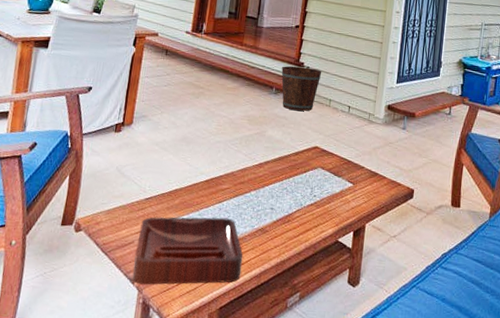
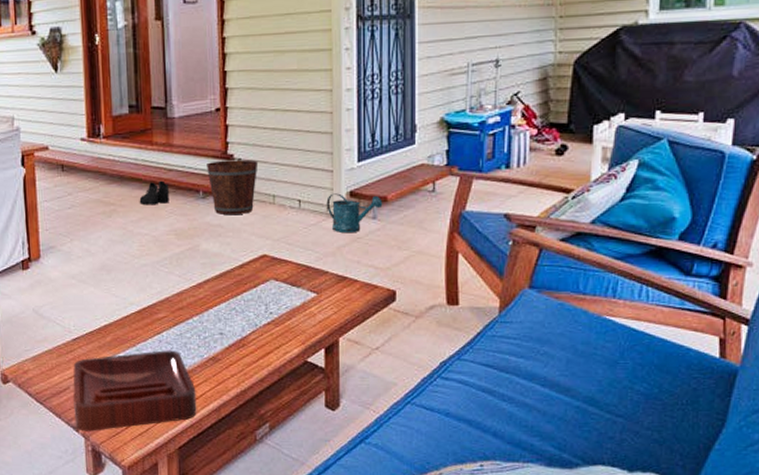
boots: none [223,74,250,94] -> present [139,180,170,205]
watering can: none [369,105,412,138] -> present [326,193,383,232]

